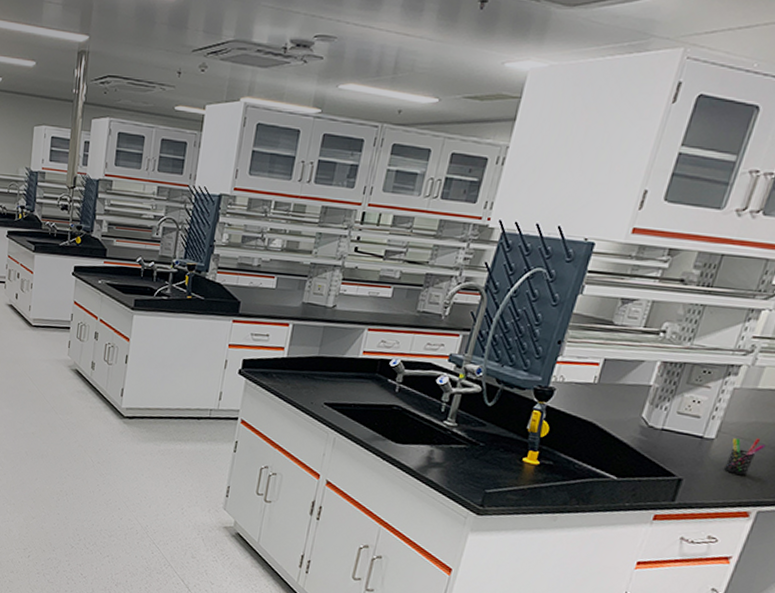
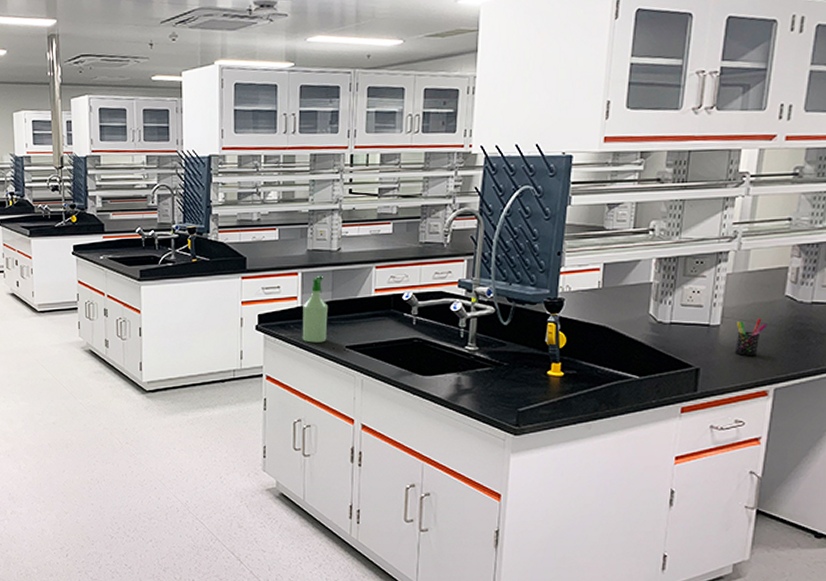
spray bottle: none [282,329,315,396] -> present [302,275,329,343]

